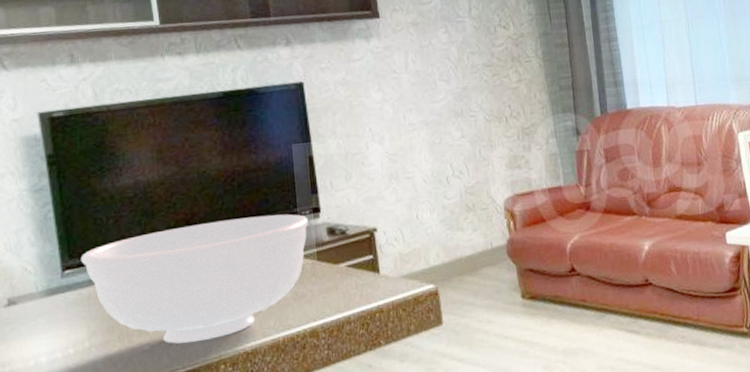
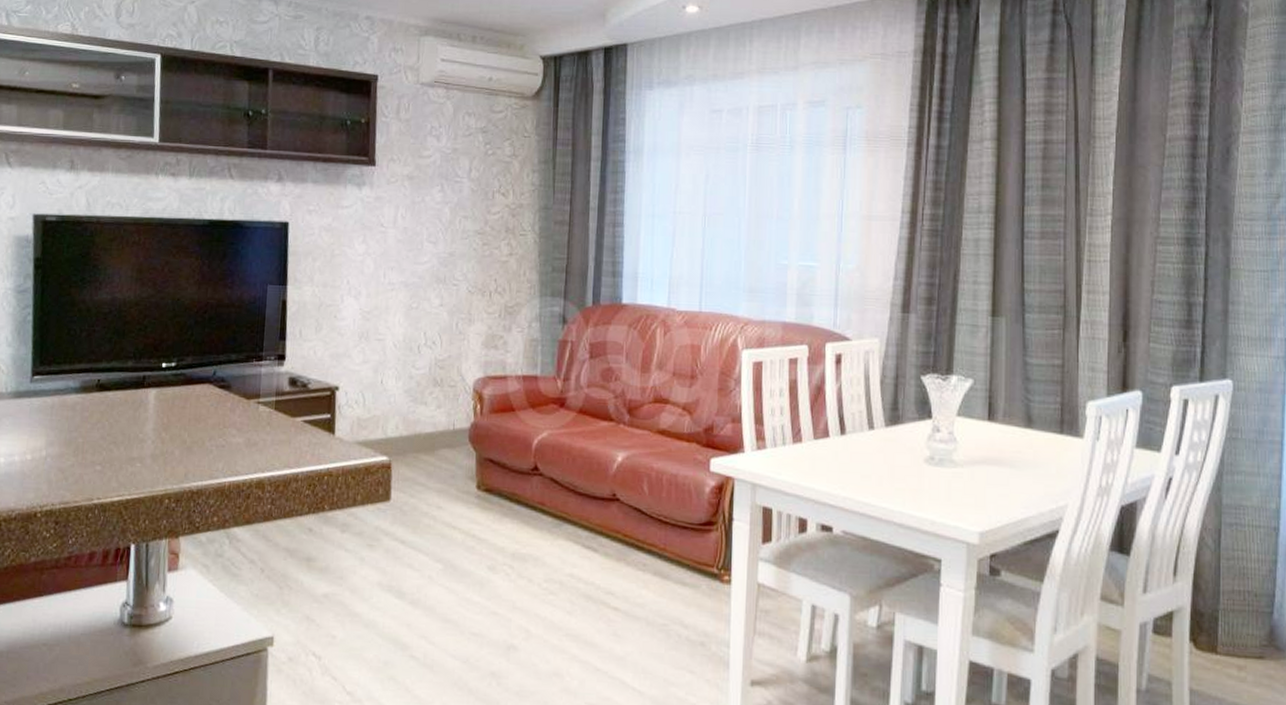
bowl: present [80,214,309,344] -> none [50,351,272,471]

